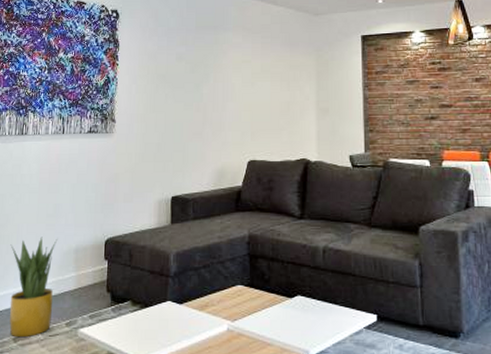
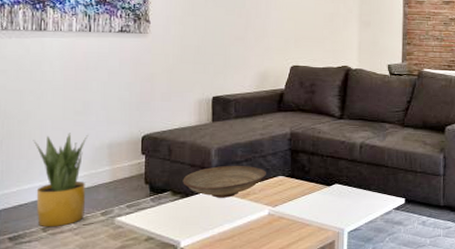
decorative bowl: none [142,272,225,309] -> present [182,165,266,198]

